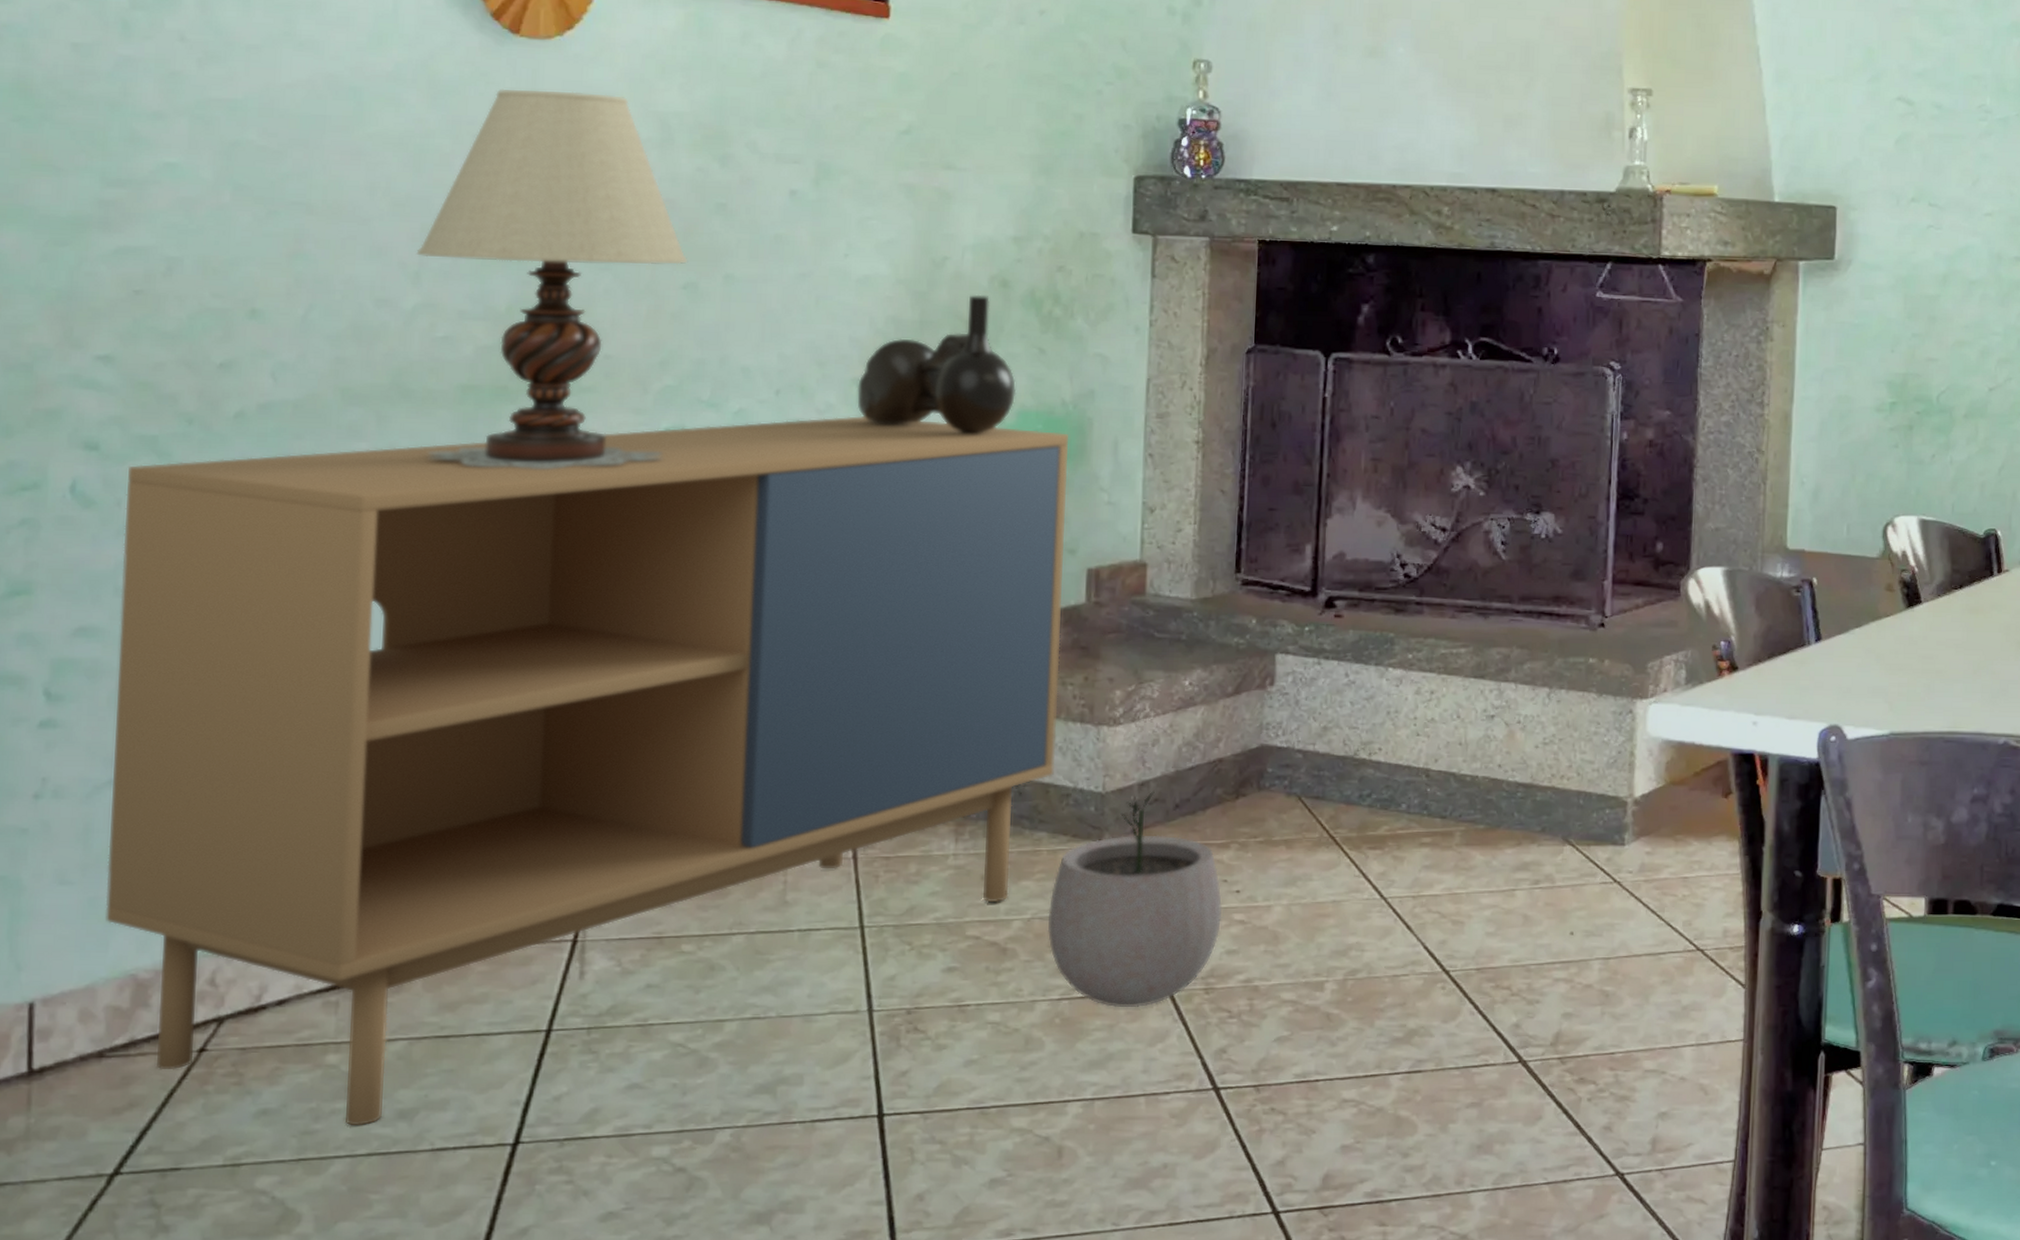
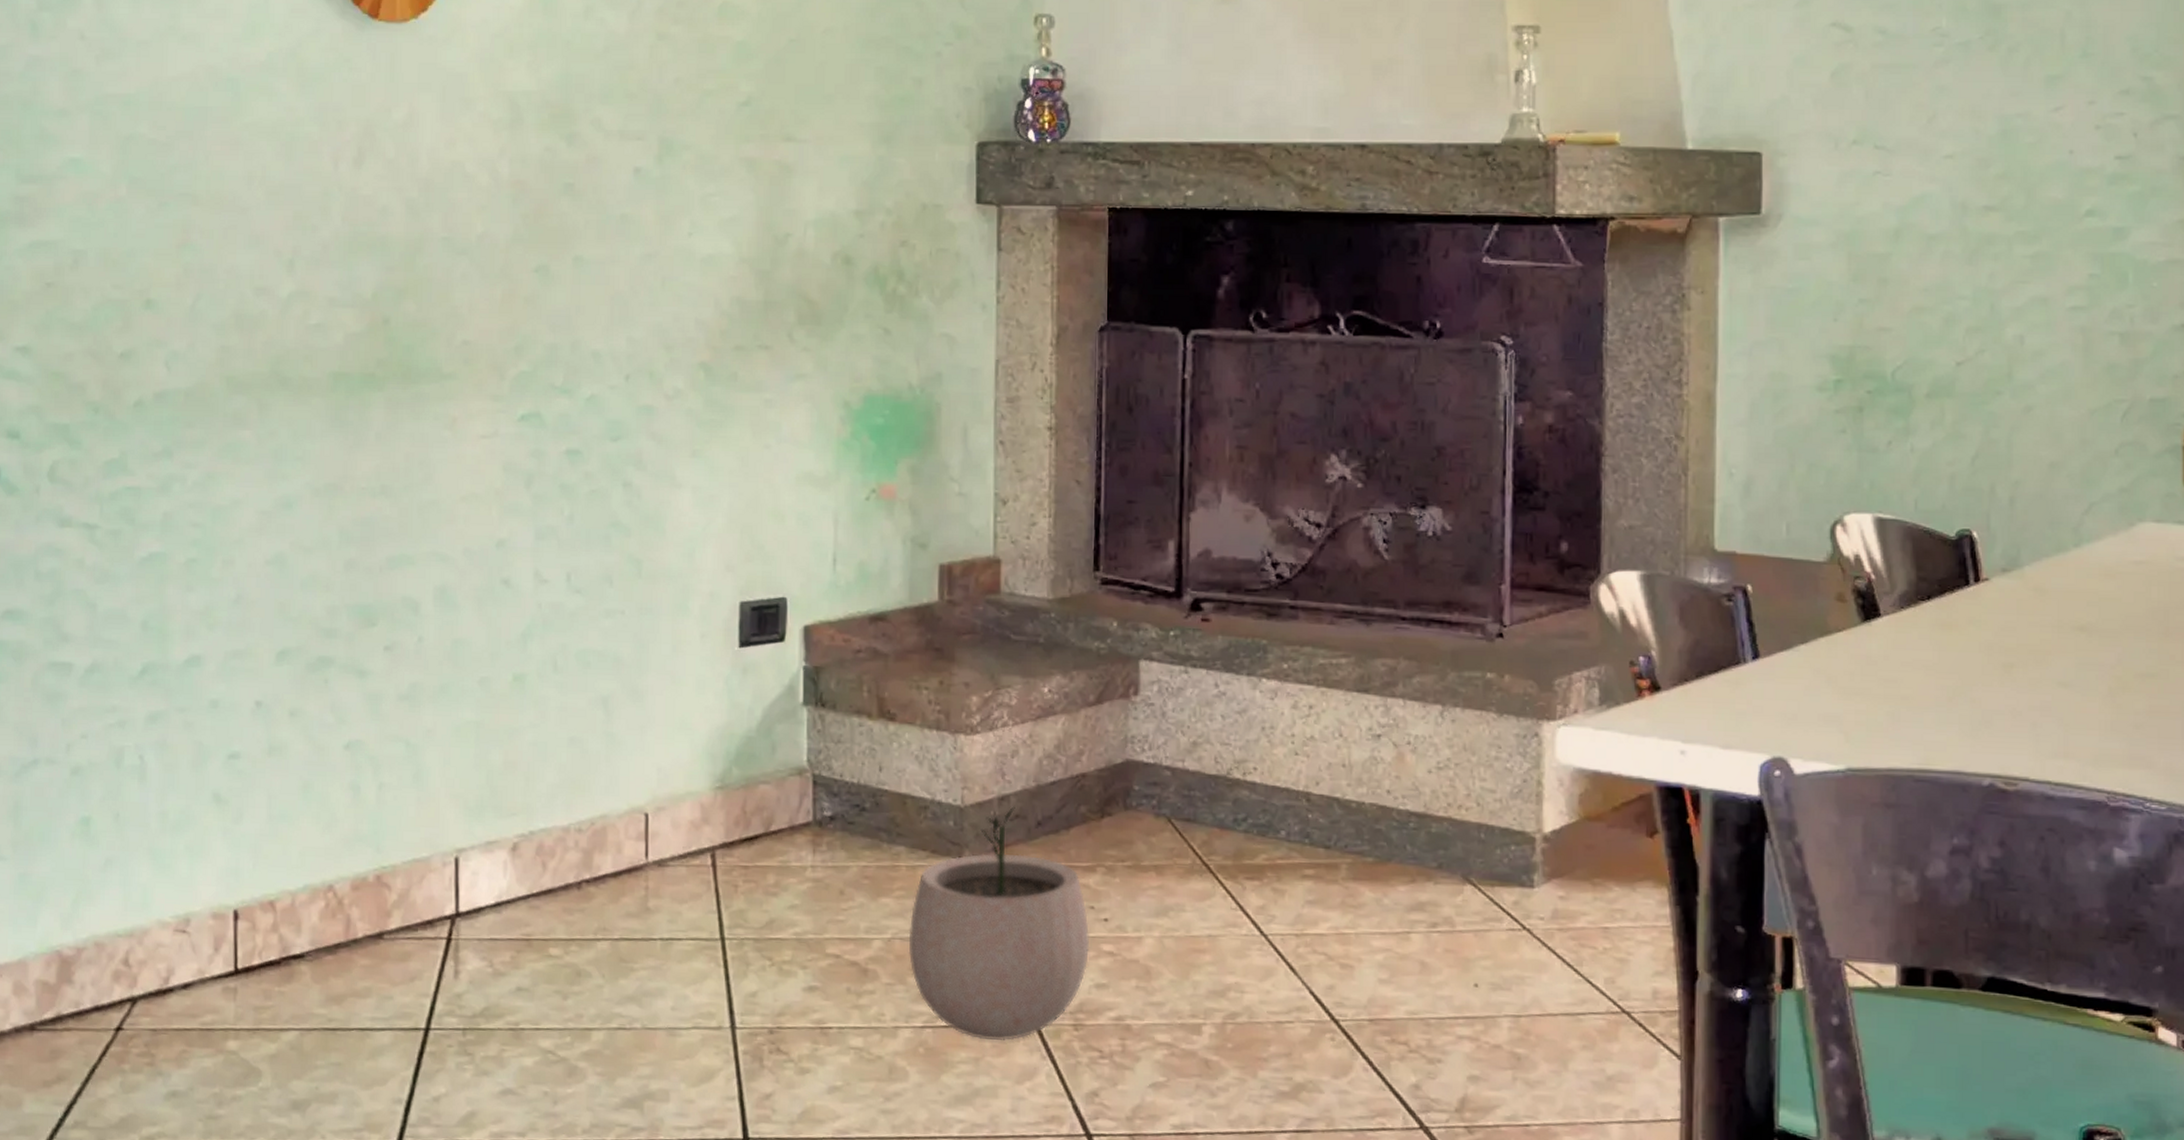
storage cabinet: present [106,415,1068,1126] -> none [34,401,916,1115]
table lamp: present [416,88,688,470] -> none [290,74,539,458]
decorative vase: present [857,295,1017,434] -> none [704,273,863,420]

